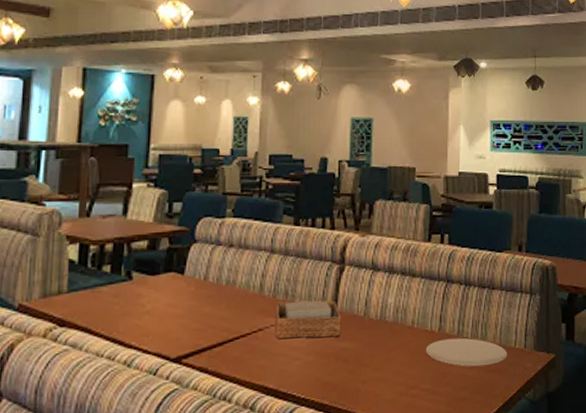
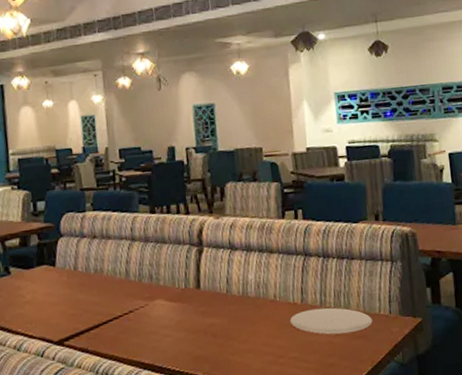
napkin holder: present [275,300,342,339] -> none [142,280,207,319]

